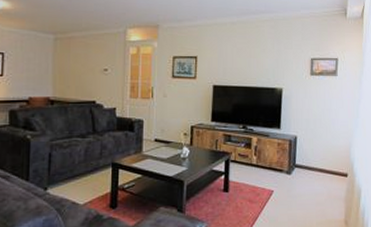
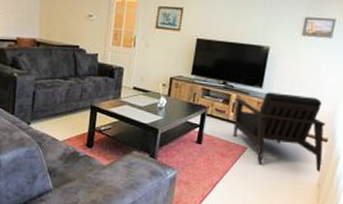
armchair: none [256,132,346,208] -> present [233,92,325,172]

